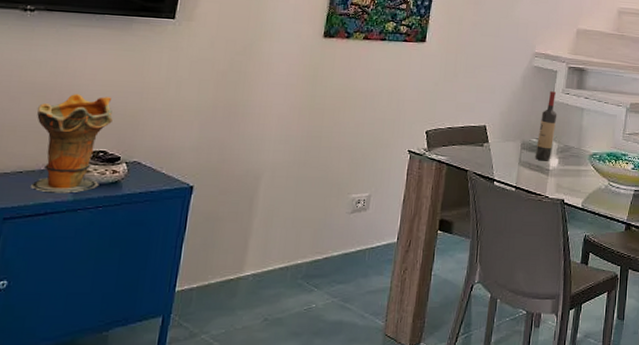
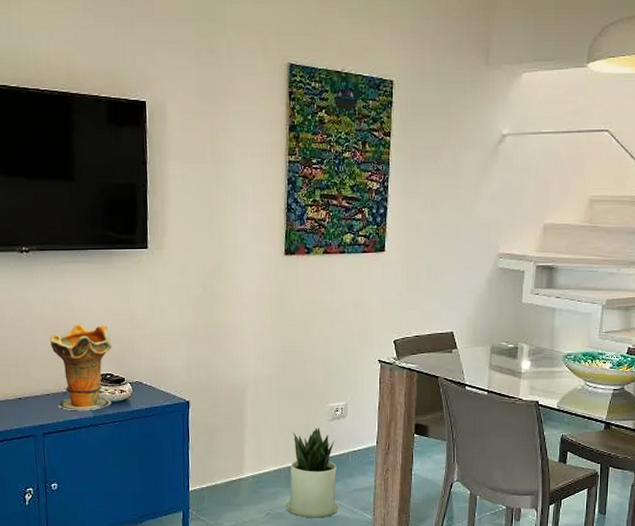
planter: none [286,220,353,325] -> present [285,427,340,518]
wine bottle: present [535,91,558,161] -> none [506,293,527,364]

